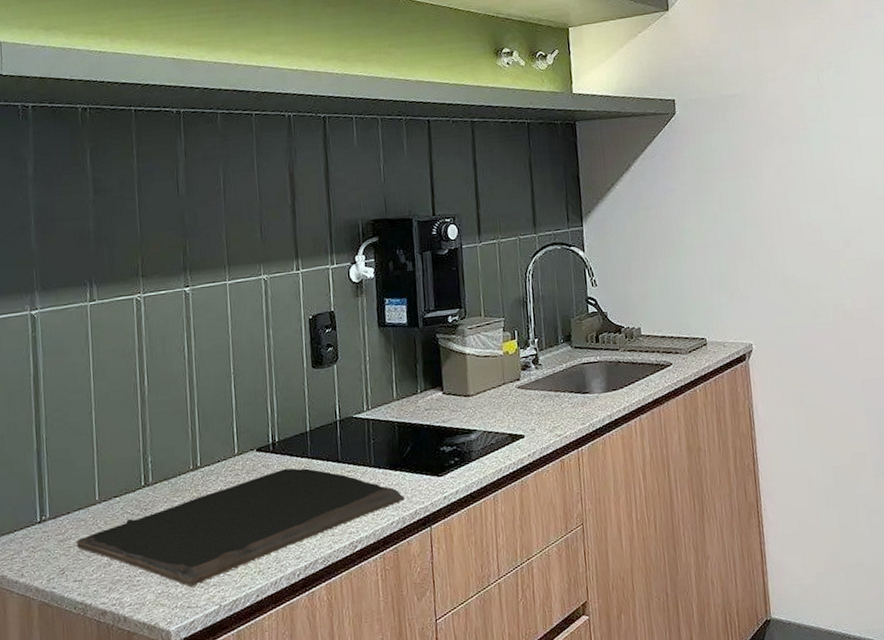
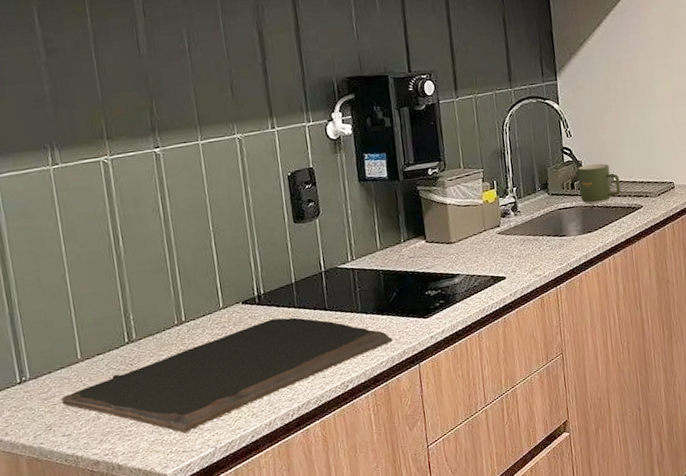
mug: none [602,315,649,359] -> present [577,163,621,204]

